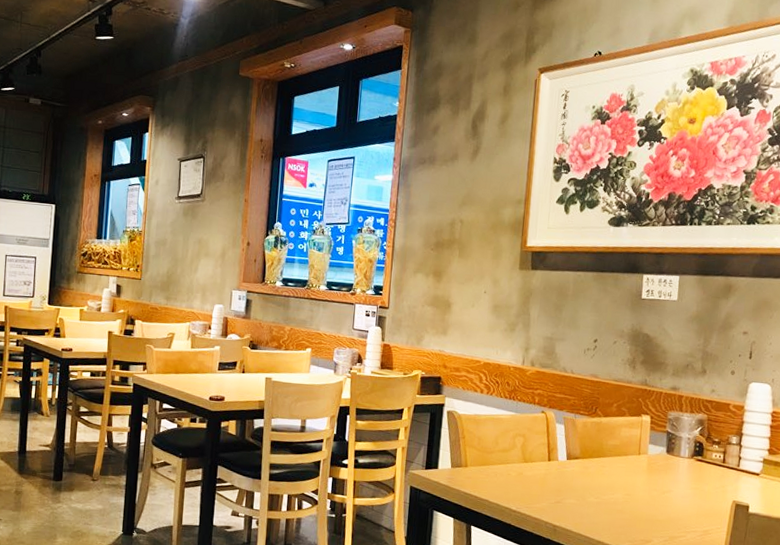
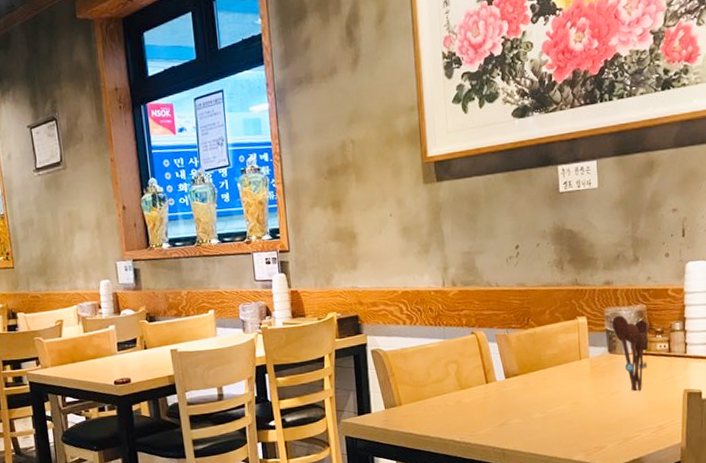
utensil holder: none [673,419,707,495] -> present [612,315,649,392]

